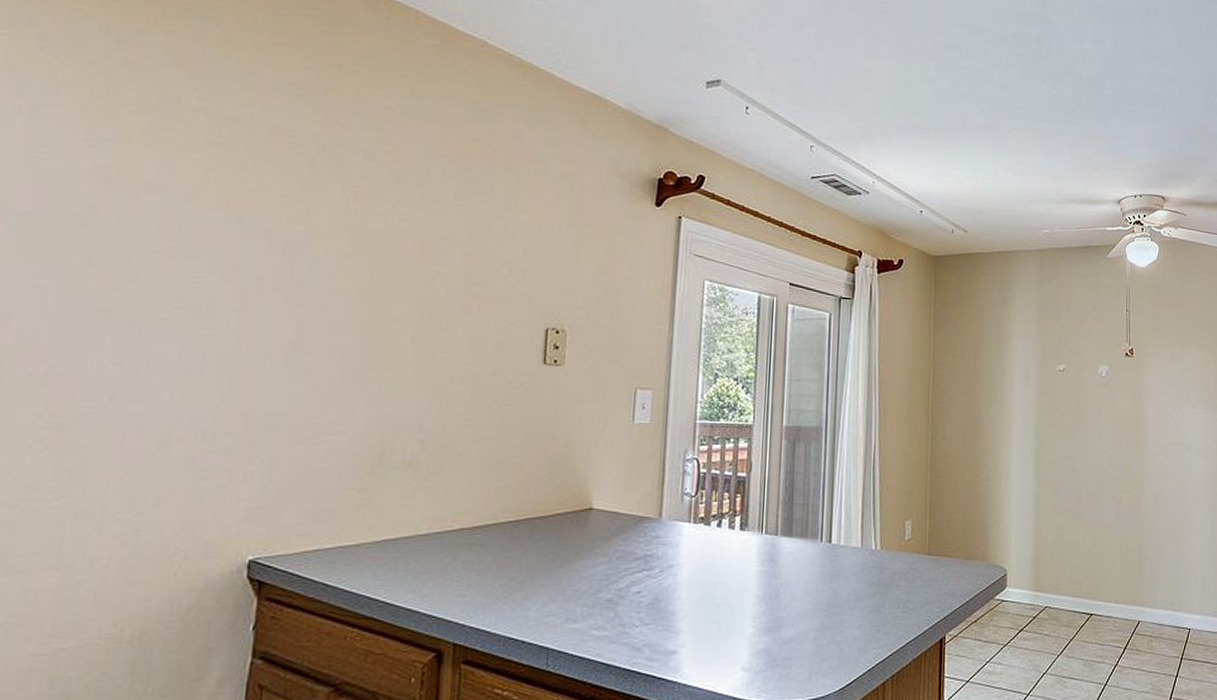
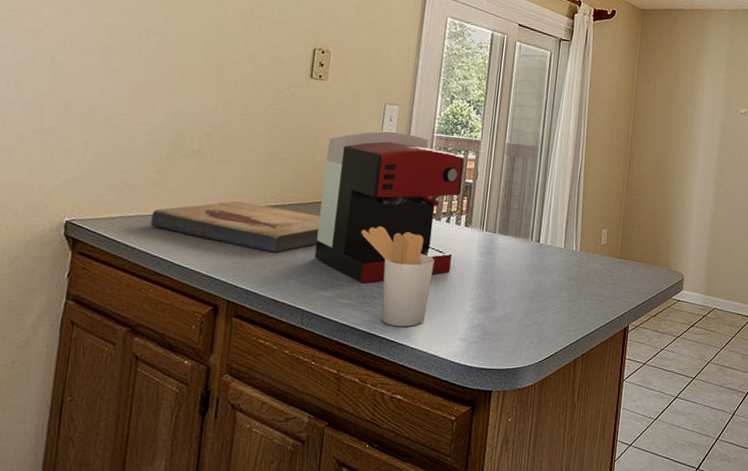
fish fossil: none [355,520,564,580] -> present [150,201,321,253]
coffee maker: none [559,421,735,609] -> present [315,131,464,284]
utensil holder: none [614,537,706,660] -> present [361,226,435,327]

